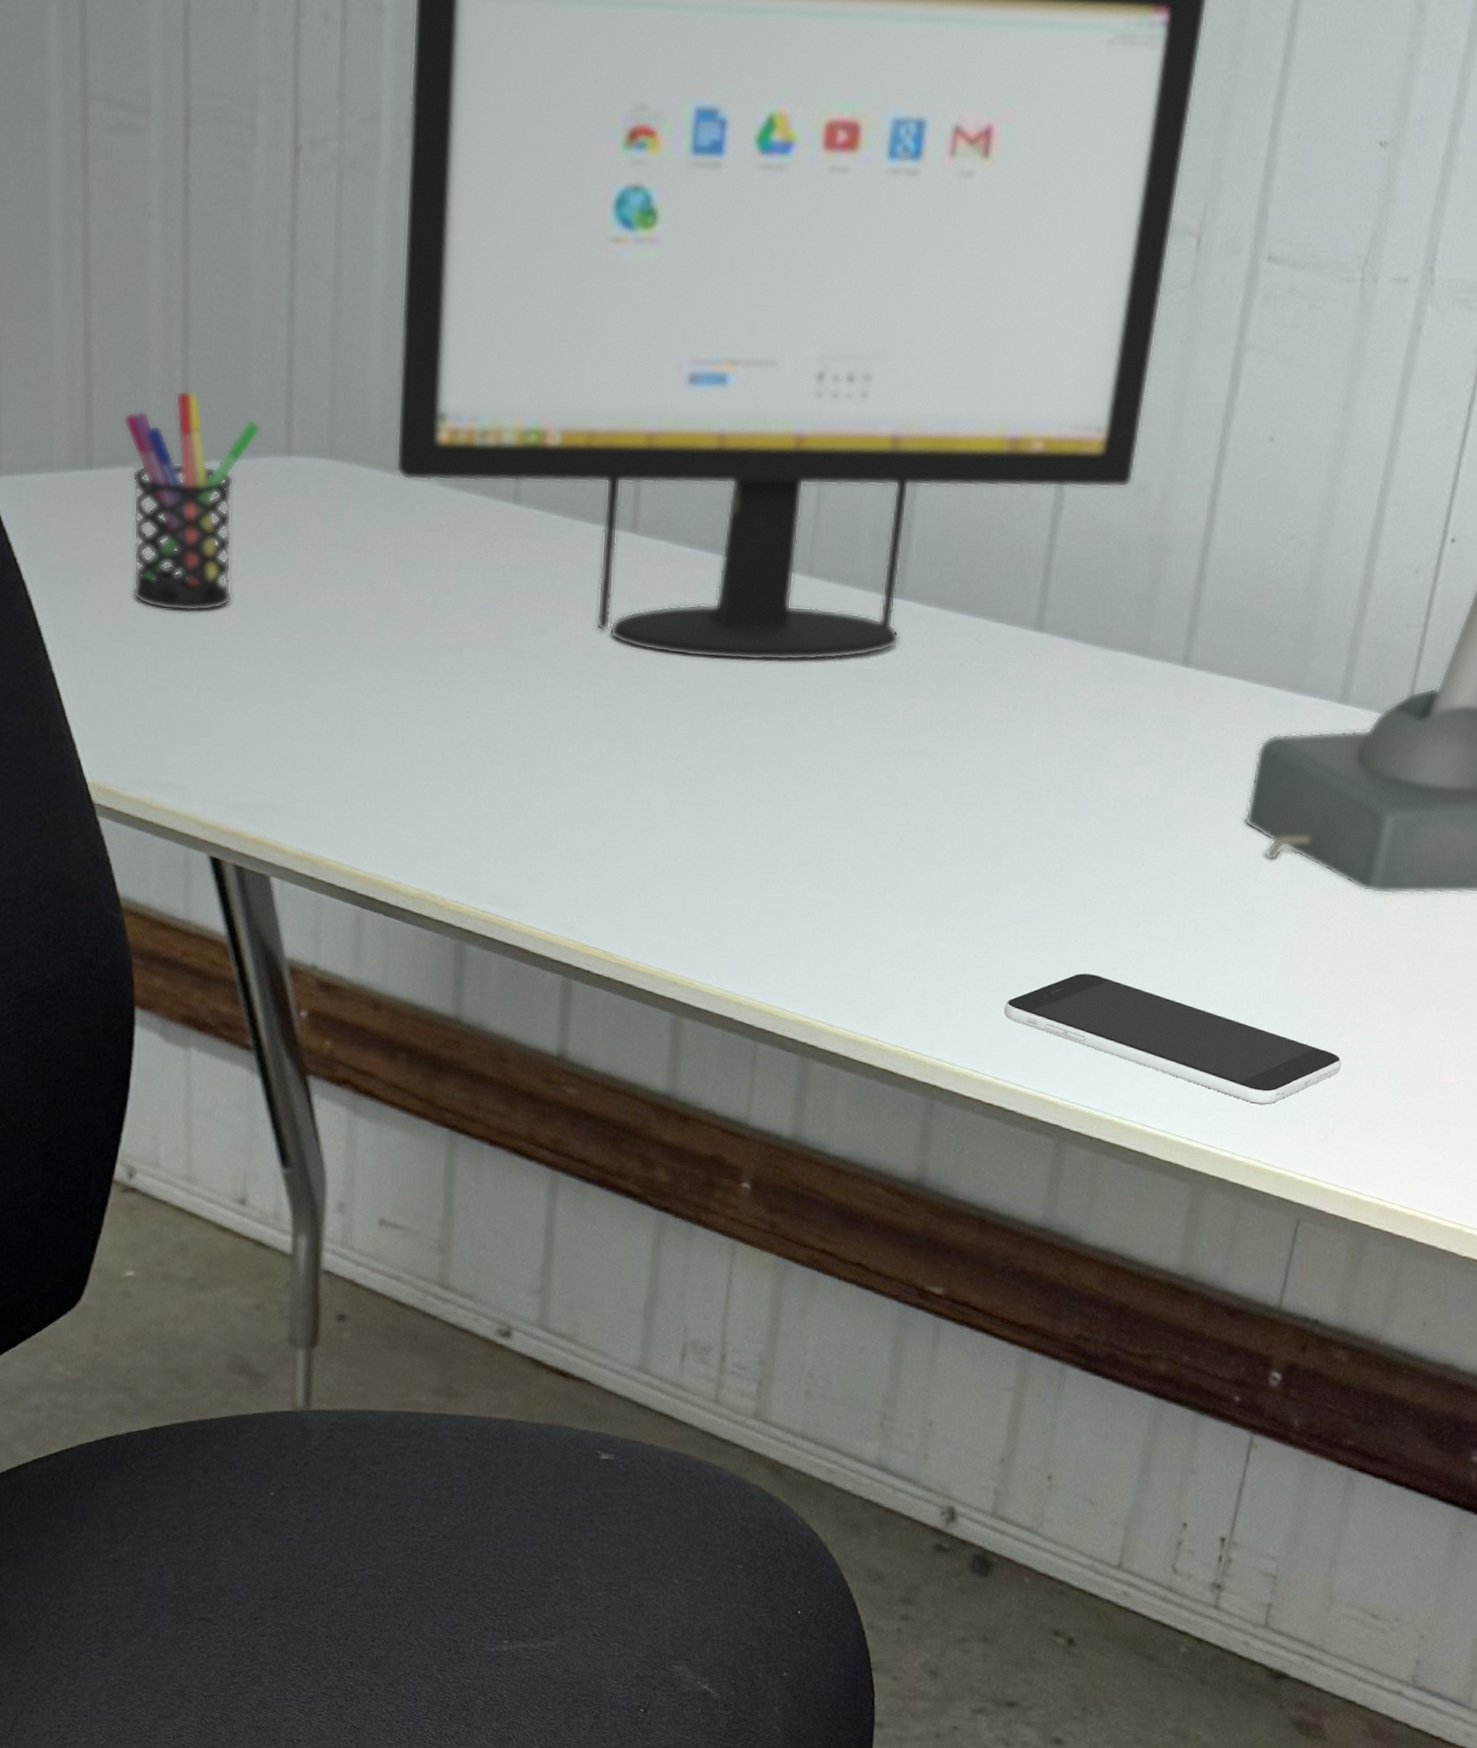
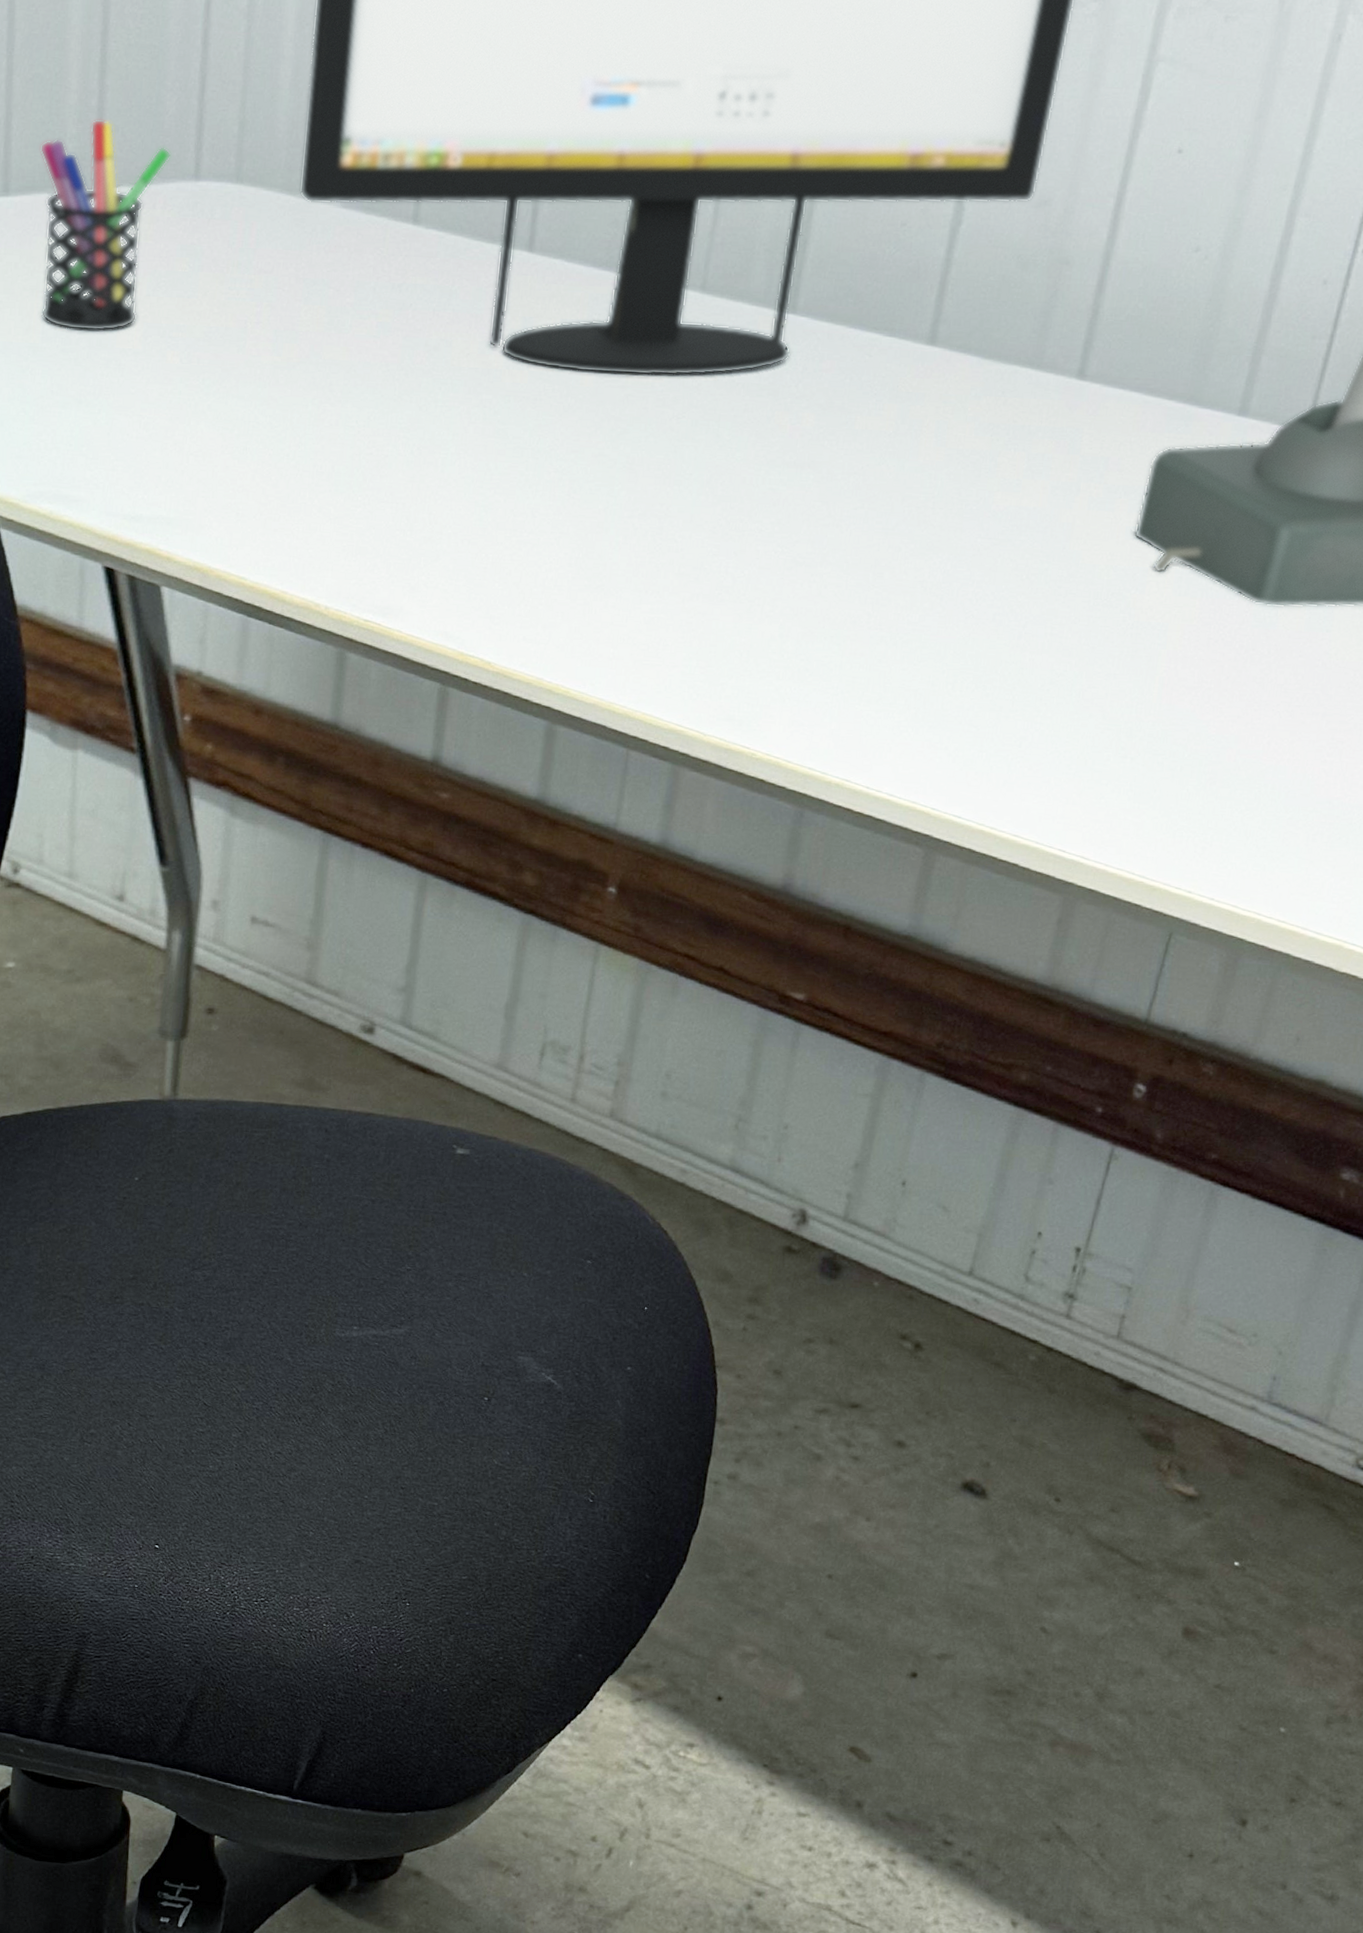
smartphone: present [1004,973,1342,1104] -> none [878,684,1223,817]

